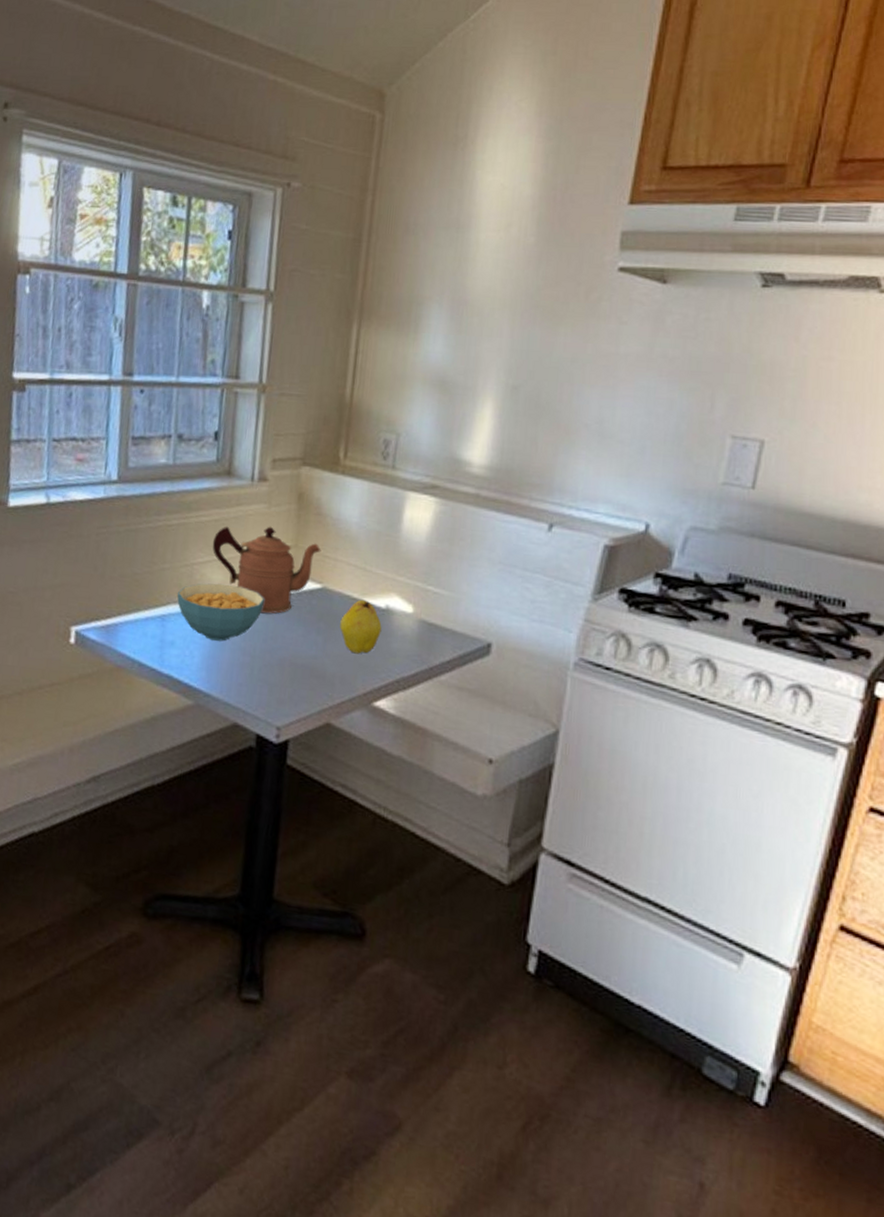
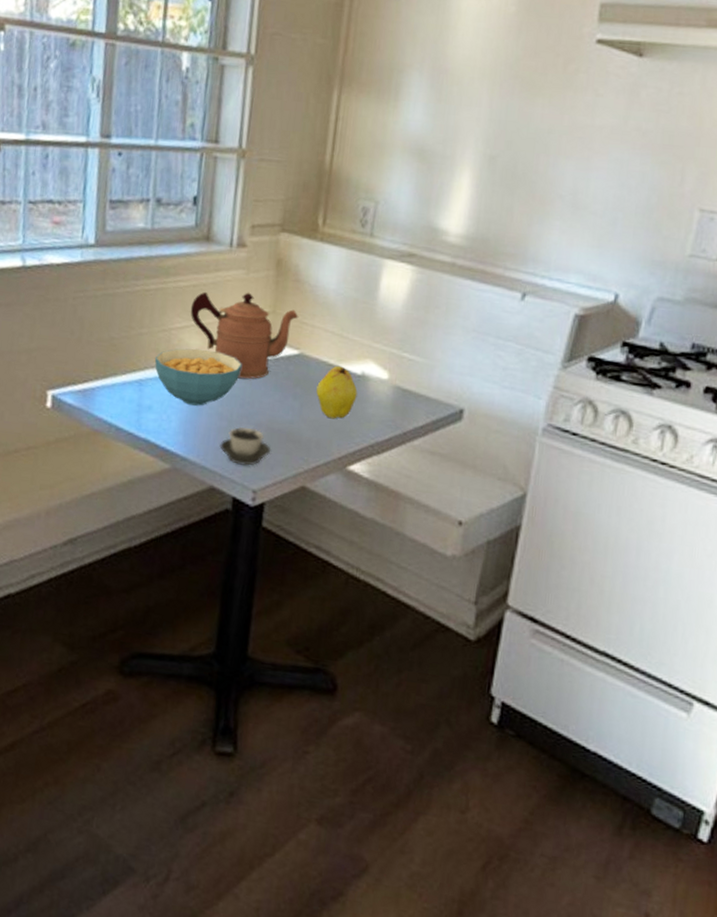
cup: none [243,663,295,702] -> present [219,427,271,466]

